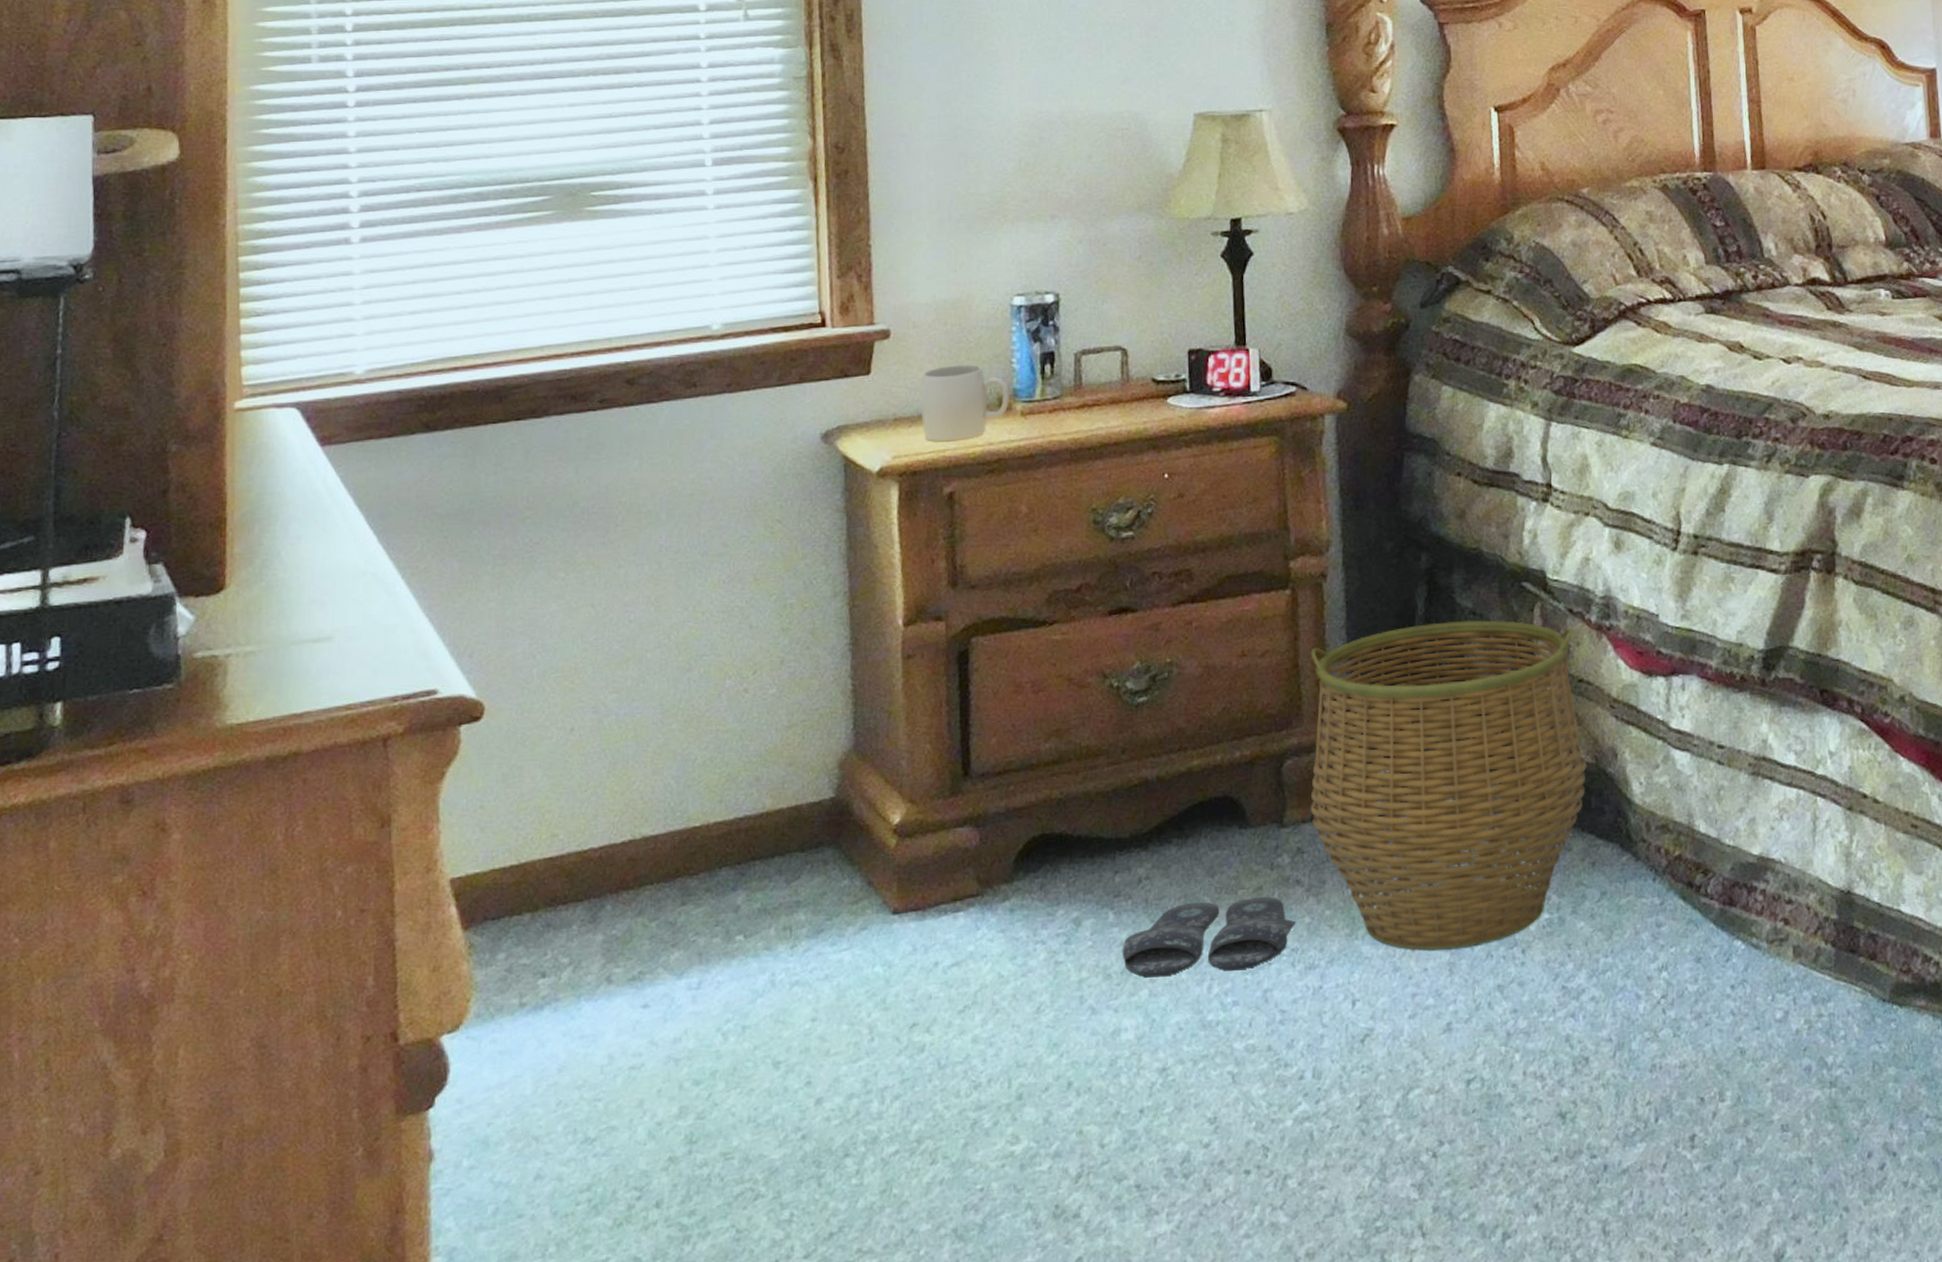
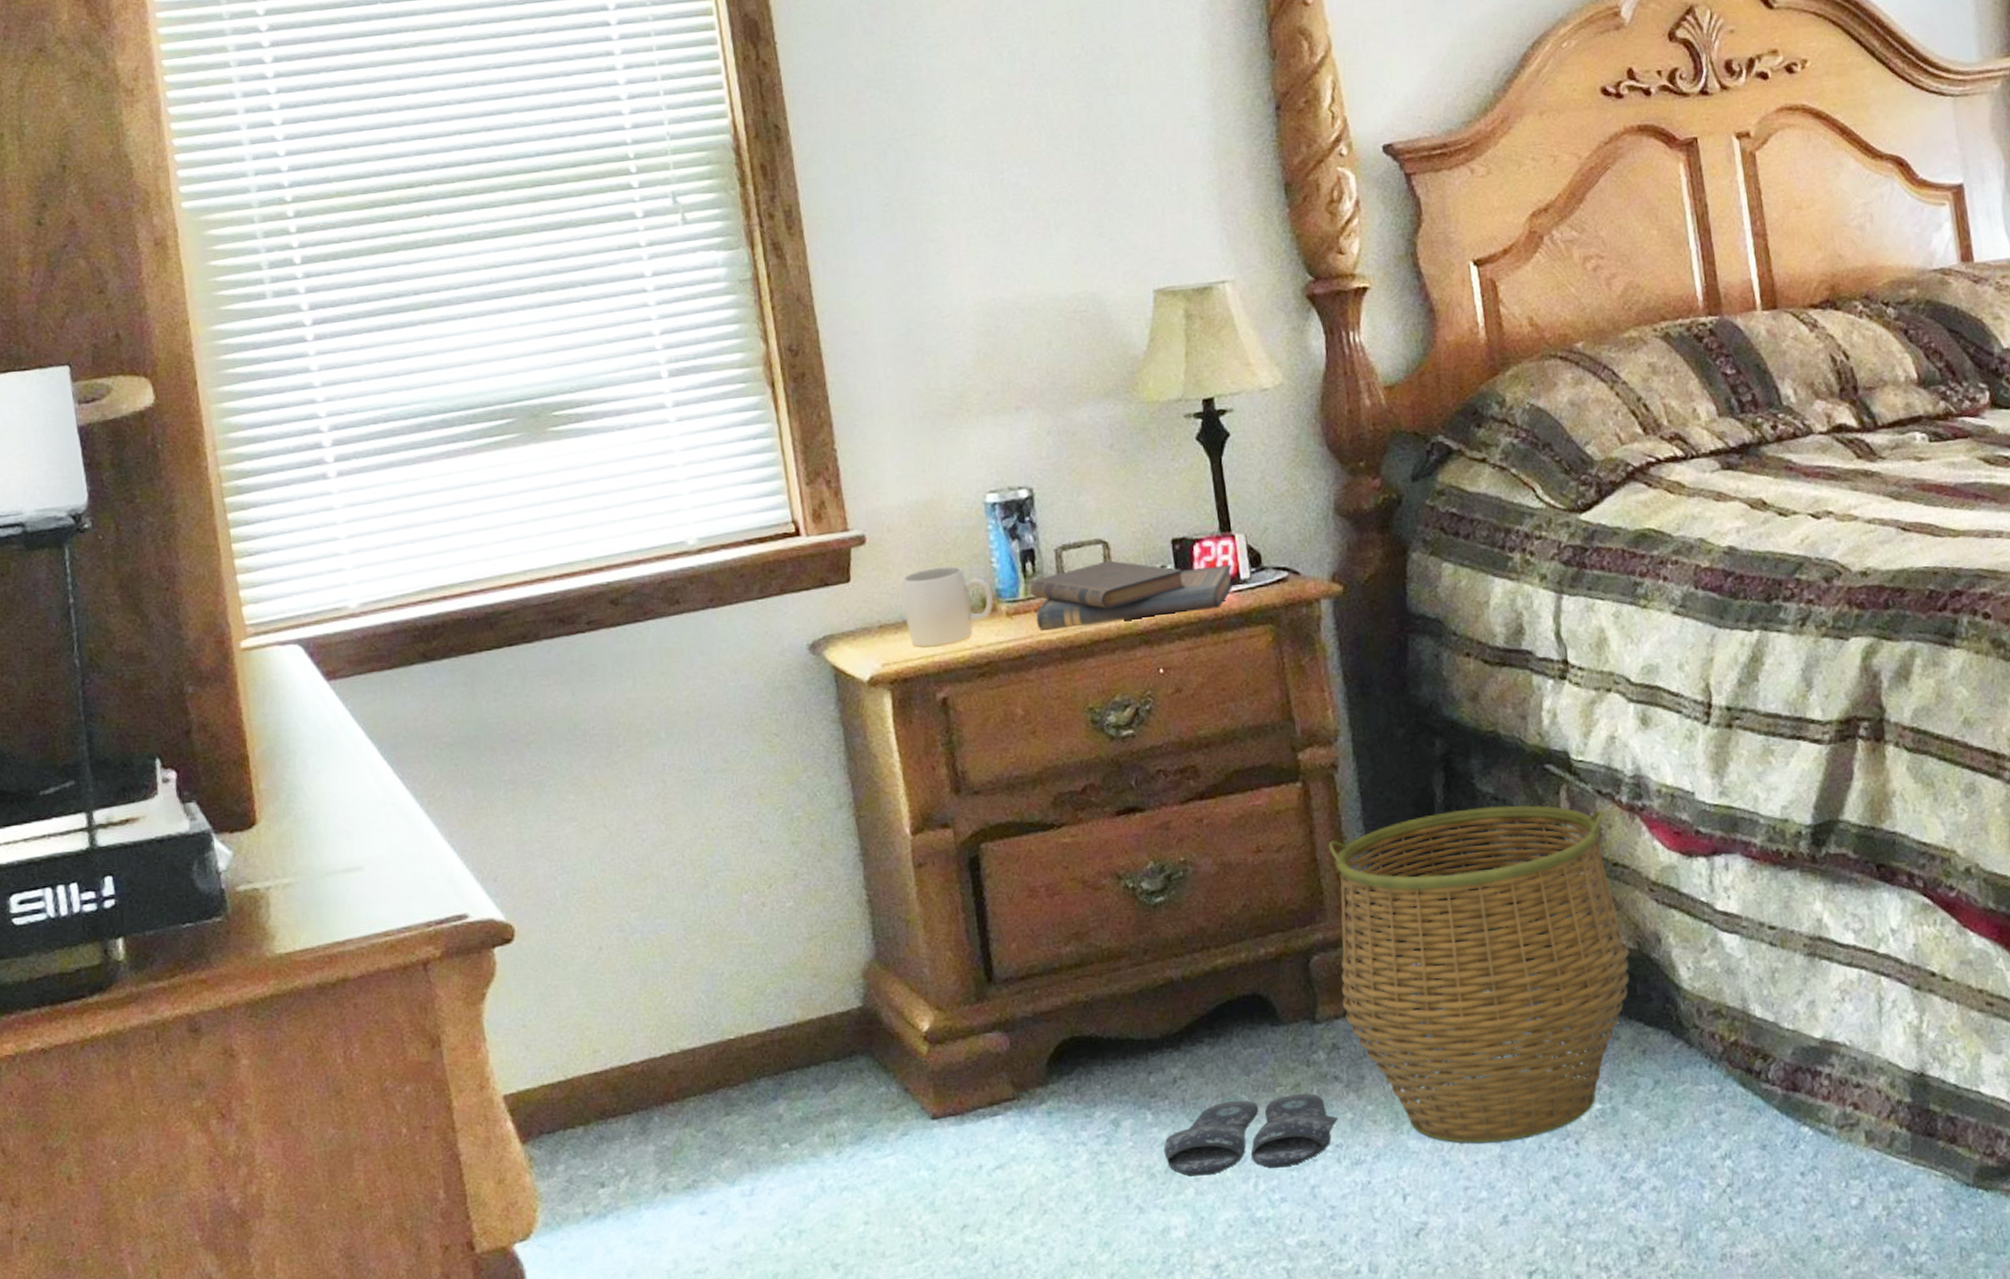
diary: none [1046,367,1245,431] -> present [1029,560,1235,630]

